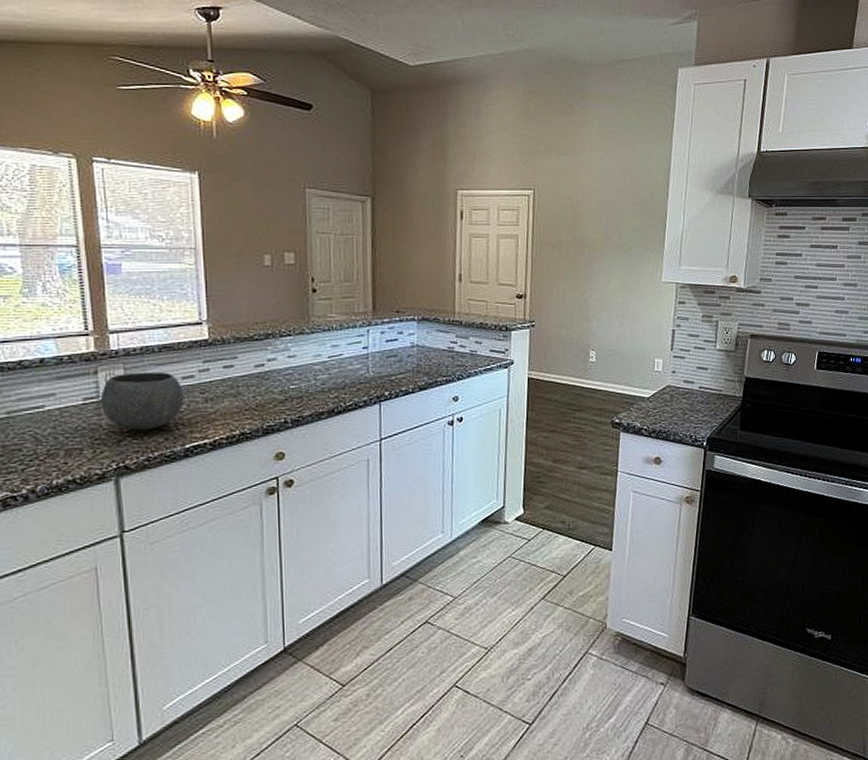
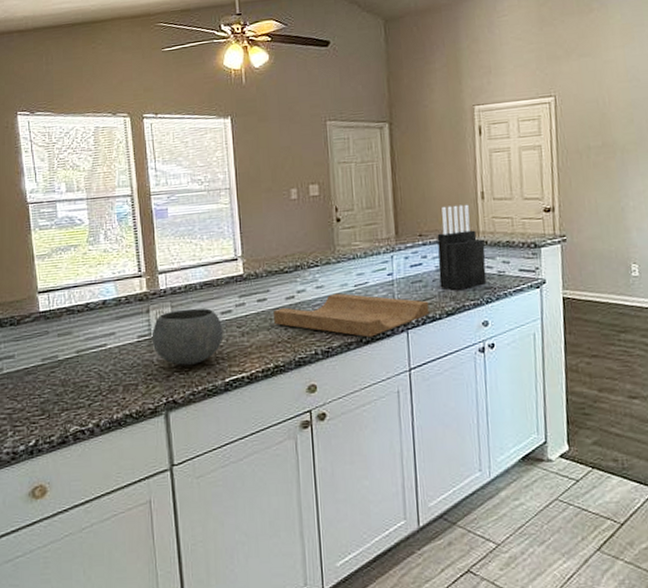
cutting board: none [241,363,403,408] -> present [274,293,430,337]
knife block: none [413,285,460,366] -> present [437,204,487,290]

